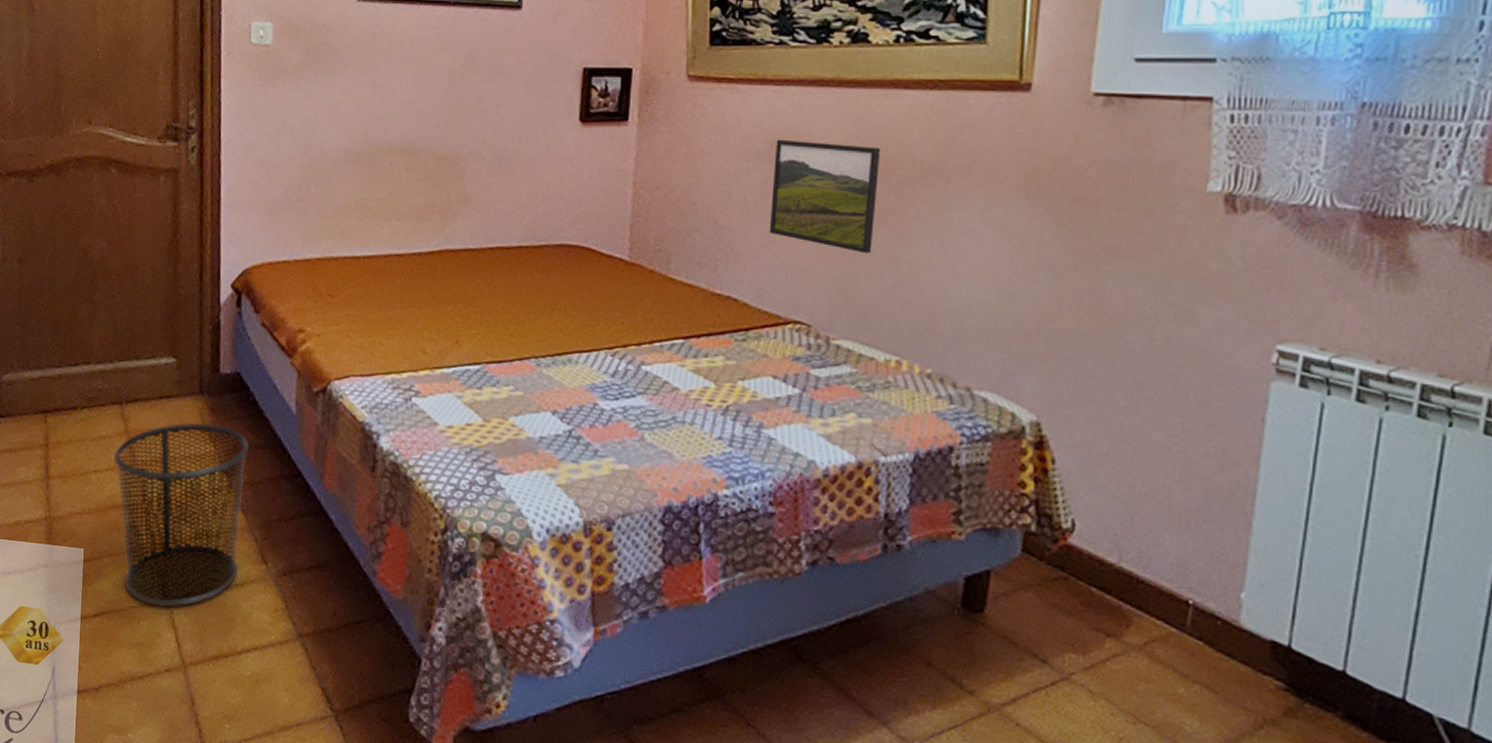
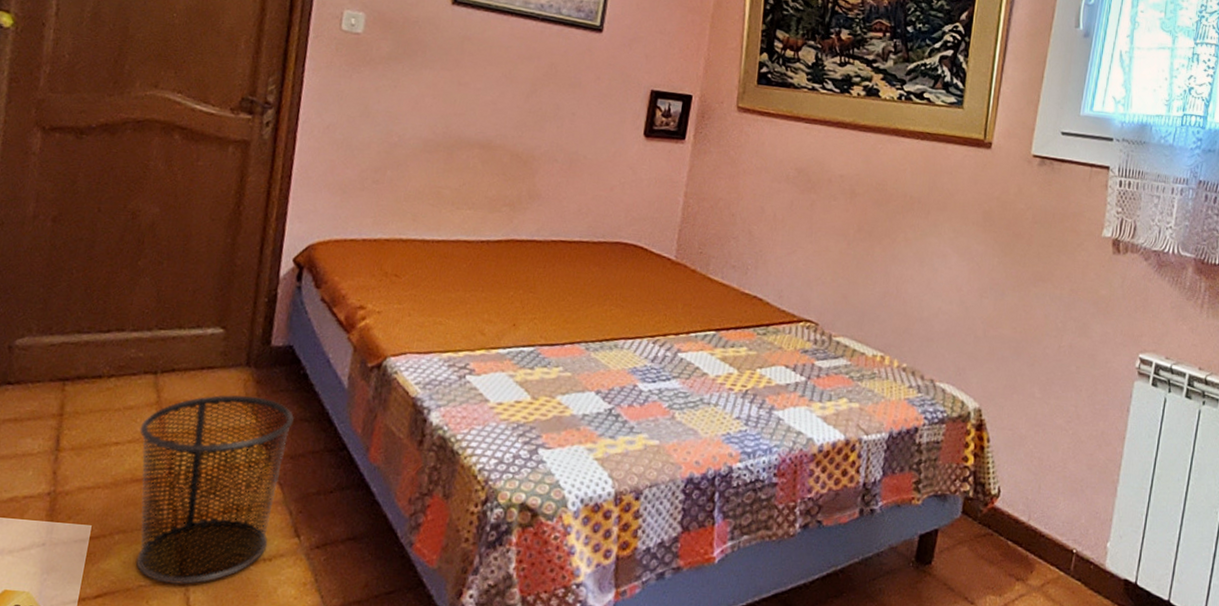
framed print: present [769,139,881,254] -> none [792,167,882,267]

